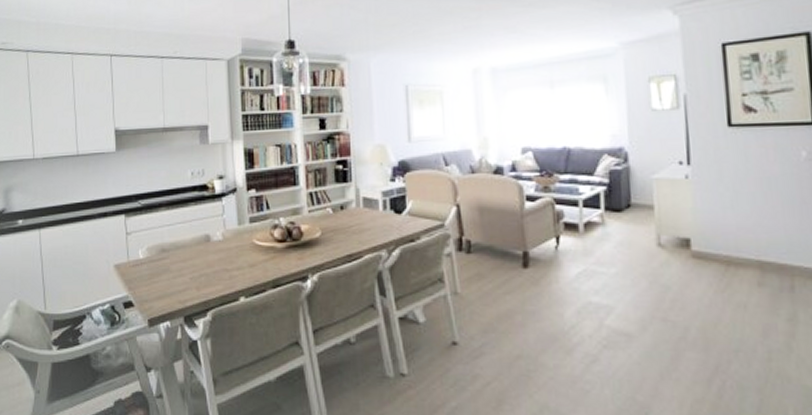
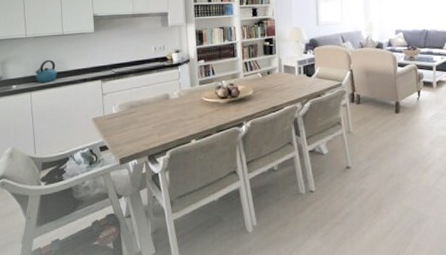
kettle: none [44,187,72,218] -> present [34,59,58,83]

